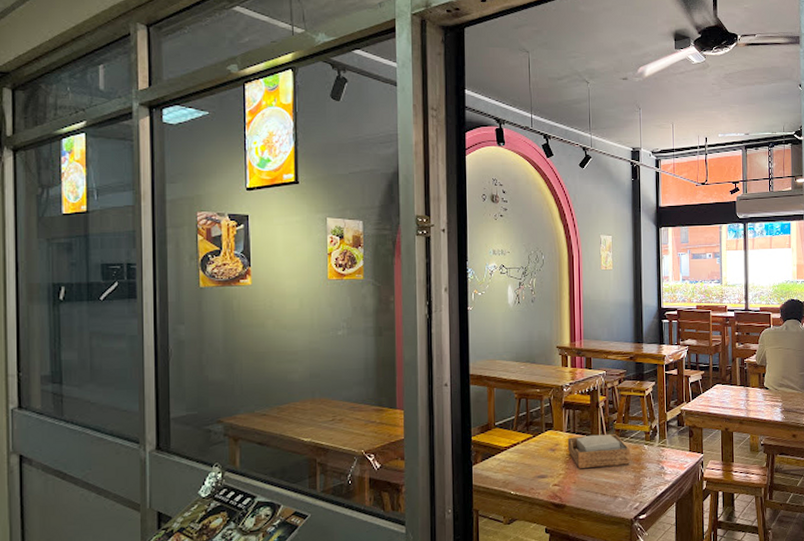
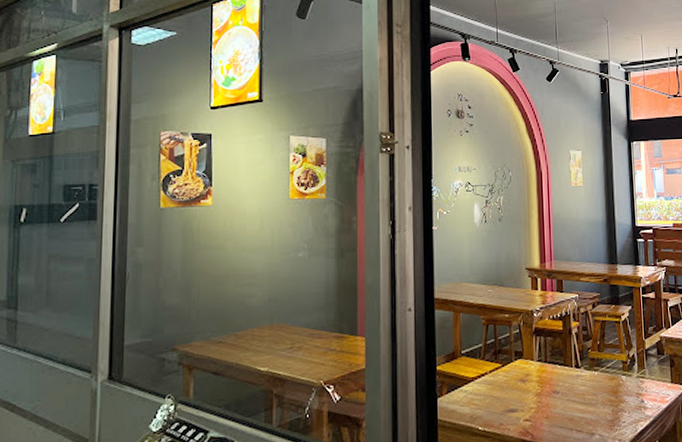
napkin holder: present [567,433,631,469] -> none [538,363,608,403]

